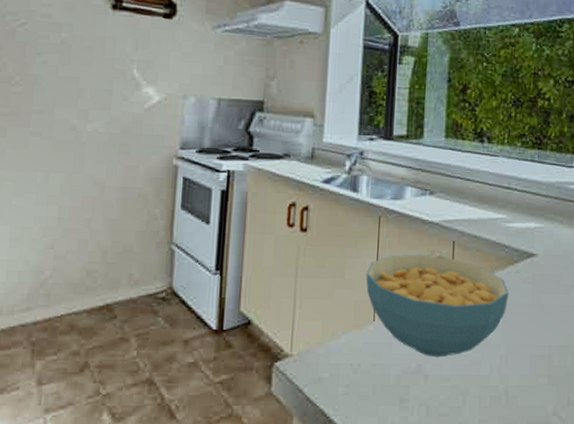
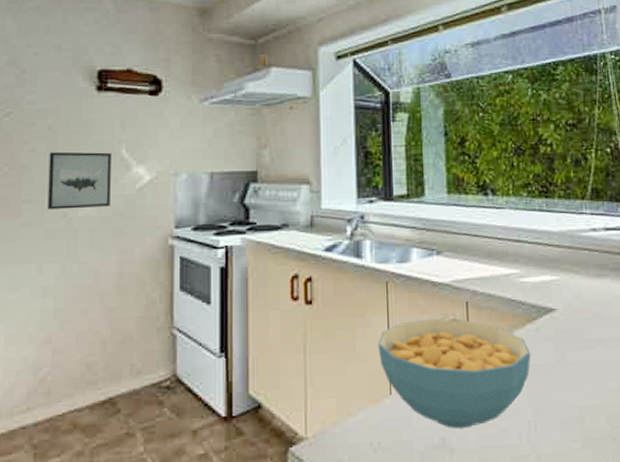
wall art: none [57,65,122,123] -> present [47,151,111,210]

